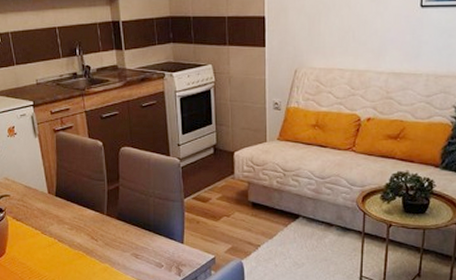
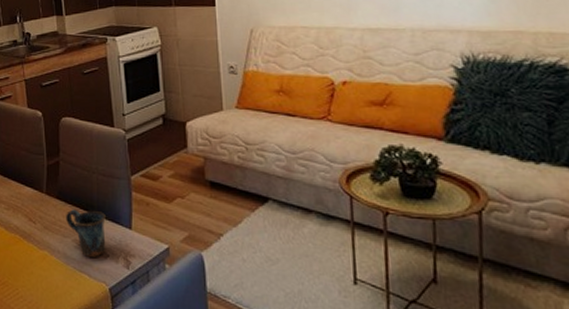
mug: none [125,228,161,267] -> present [66,209,106,257]

